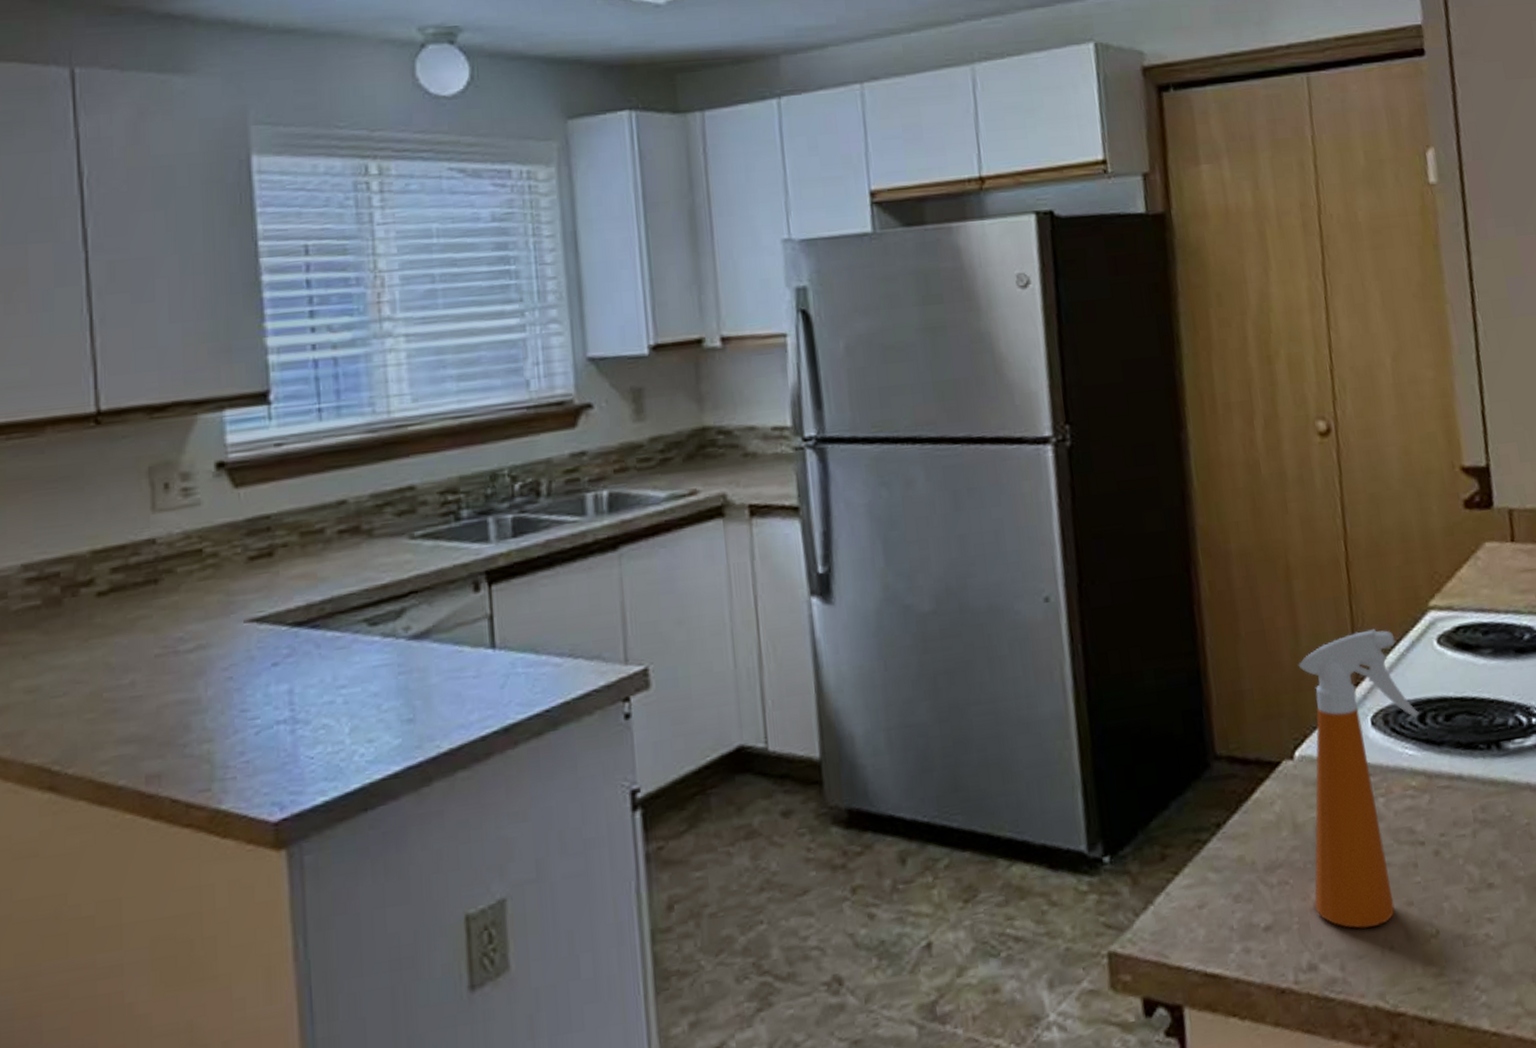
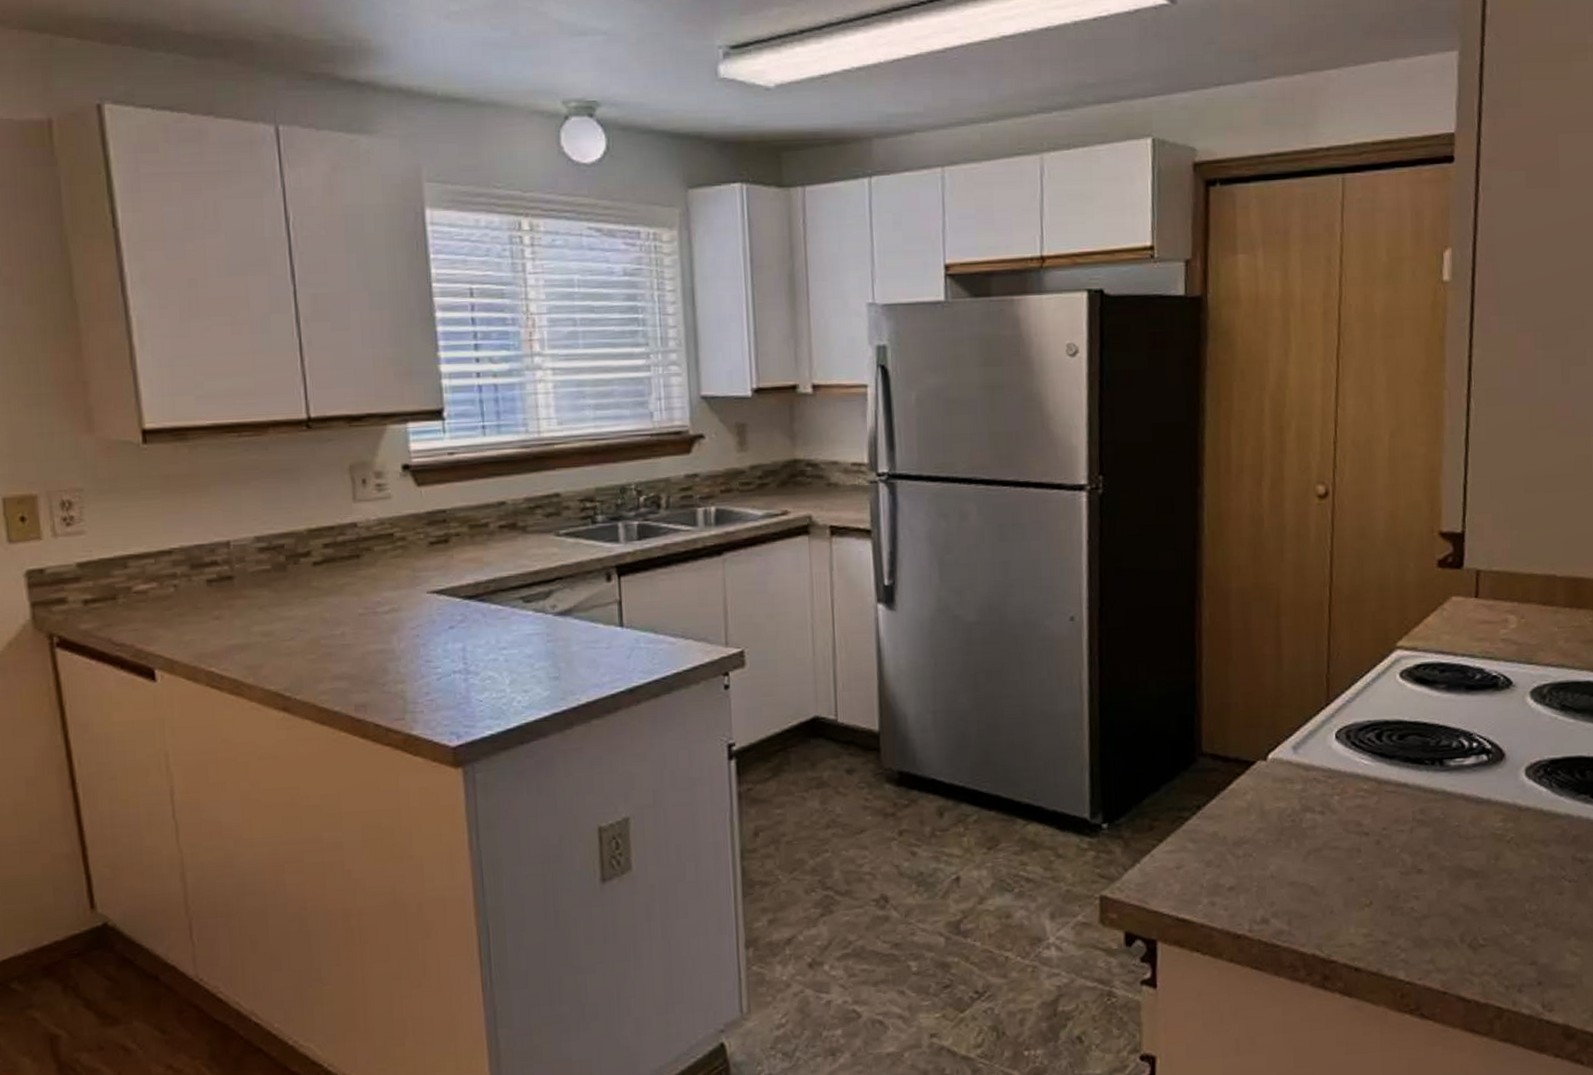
spray bottle: present [1298,629,1419,929] -> none [1272,661,1377,895]

